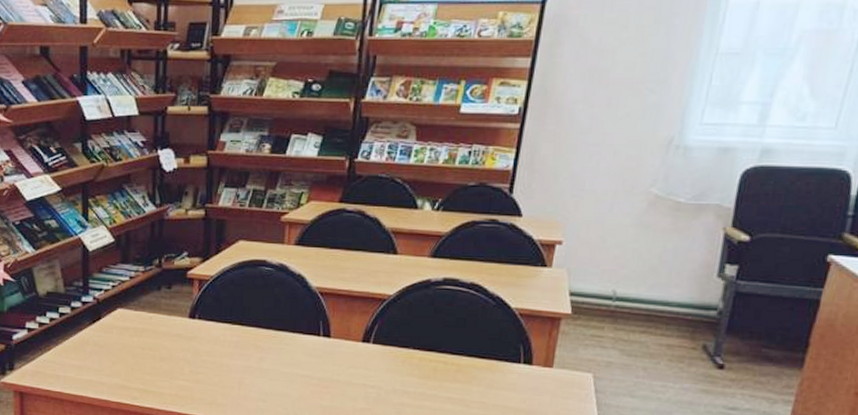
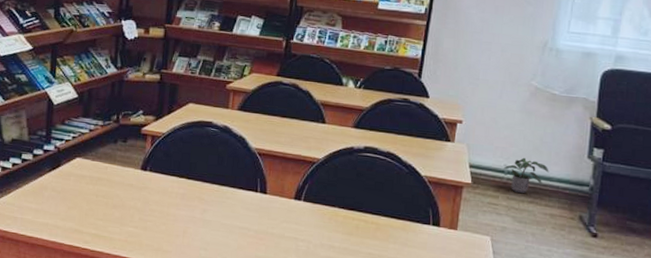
potted plant: none [610,280,668,323] -> present [503,157,549,194]

